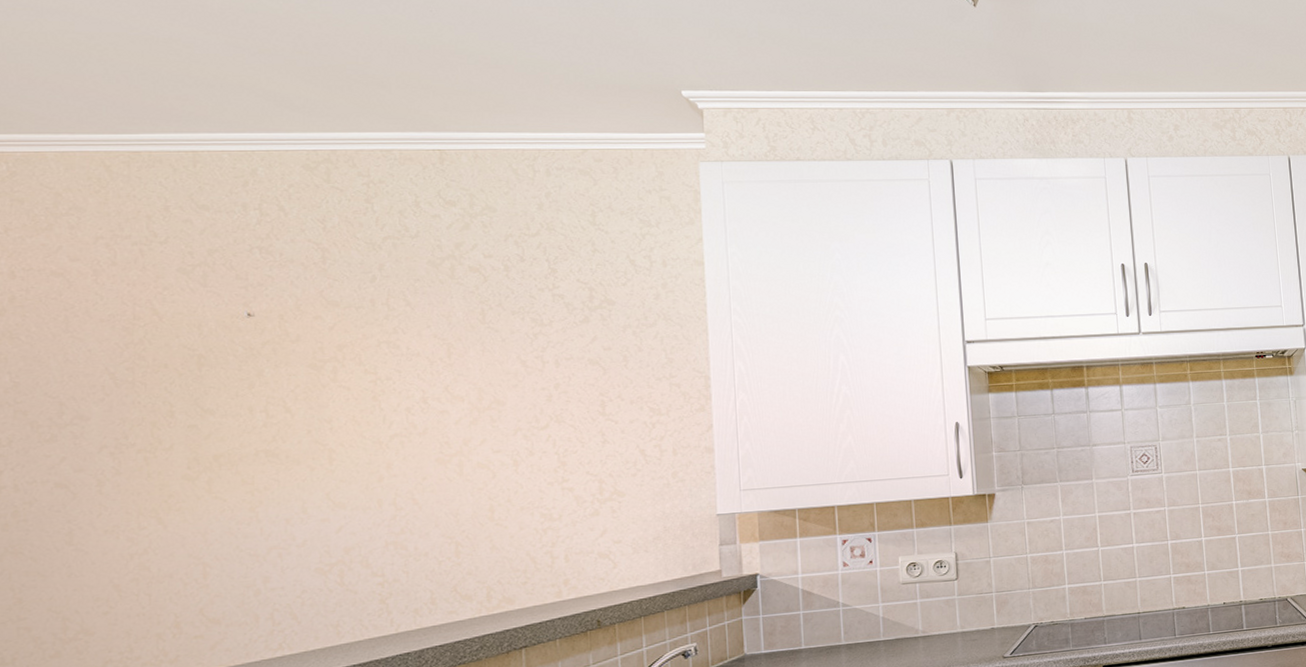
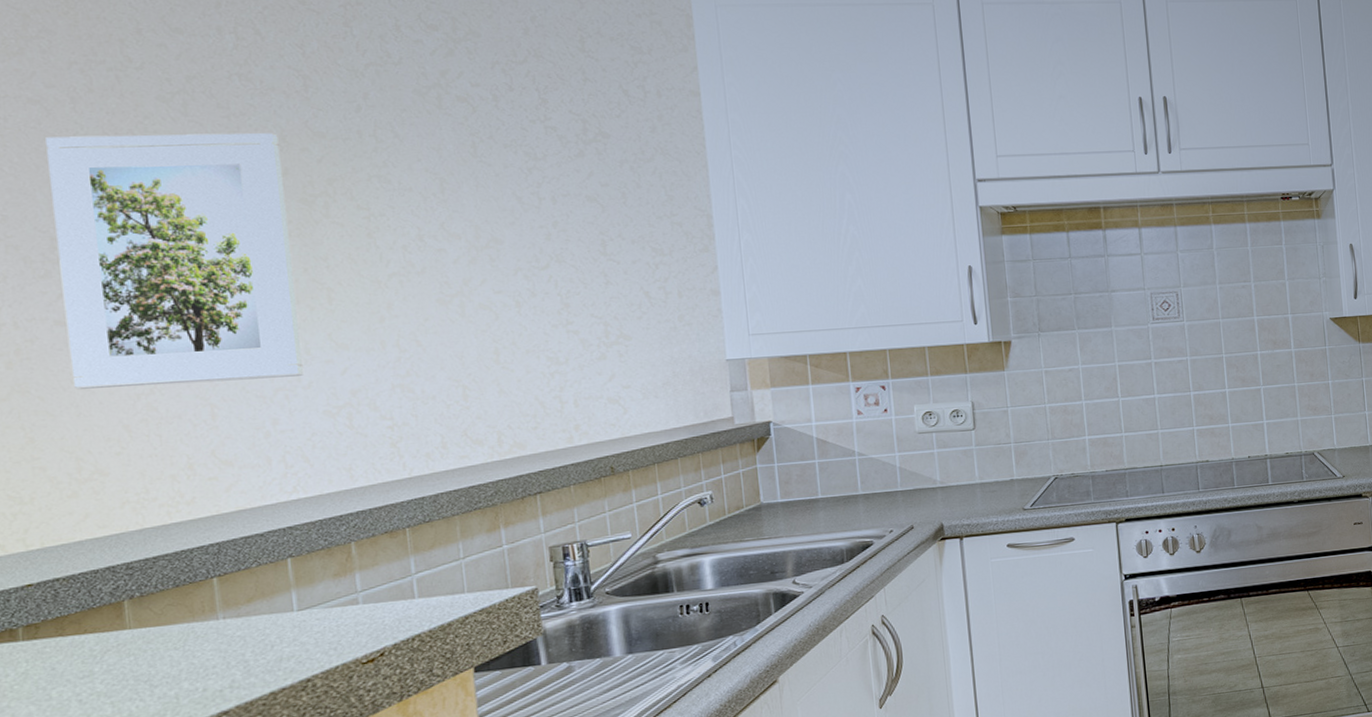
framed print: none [65,302,300,550] -> present [46,132,305,389]

